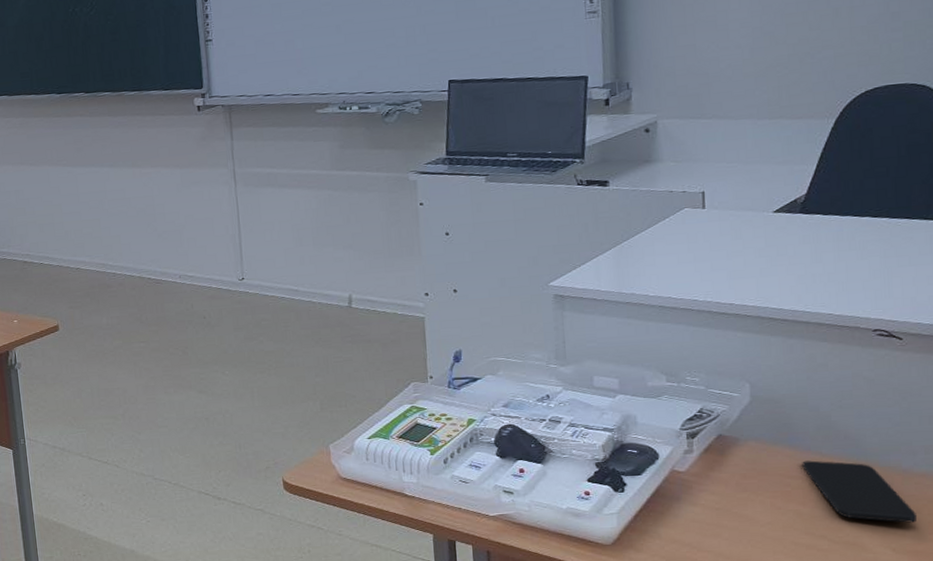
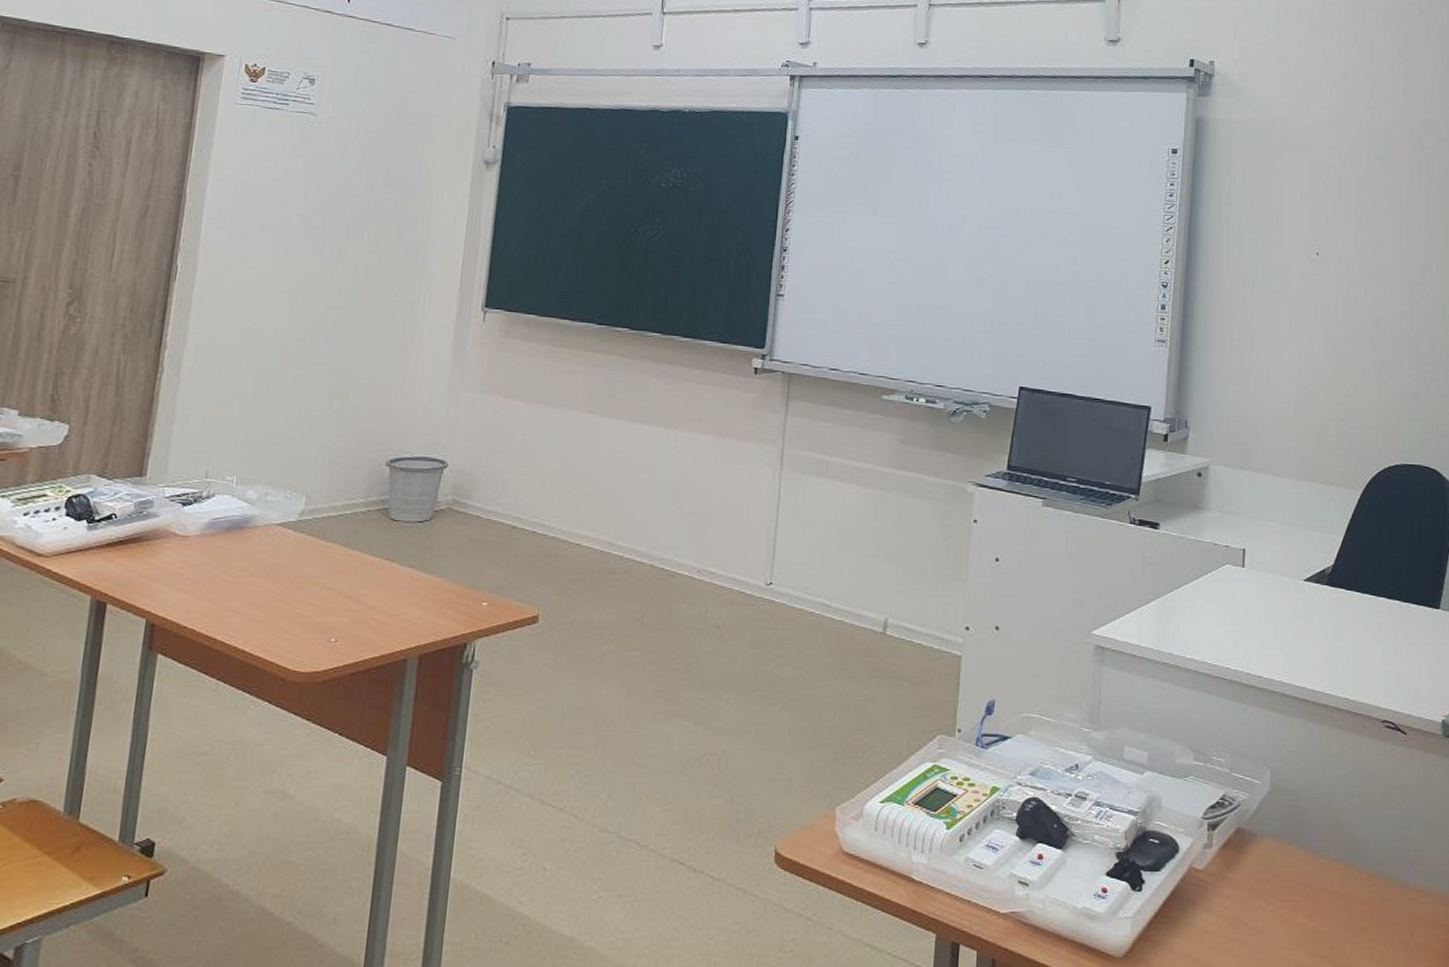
smartphone: present [802,460,918,523] -> none [1312,865,1411,945]

